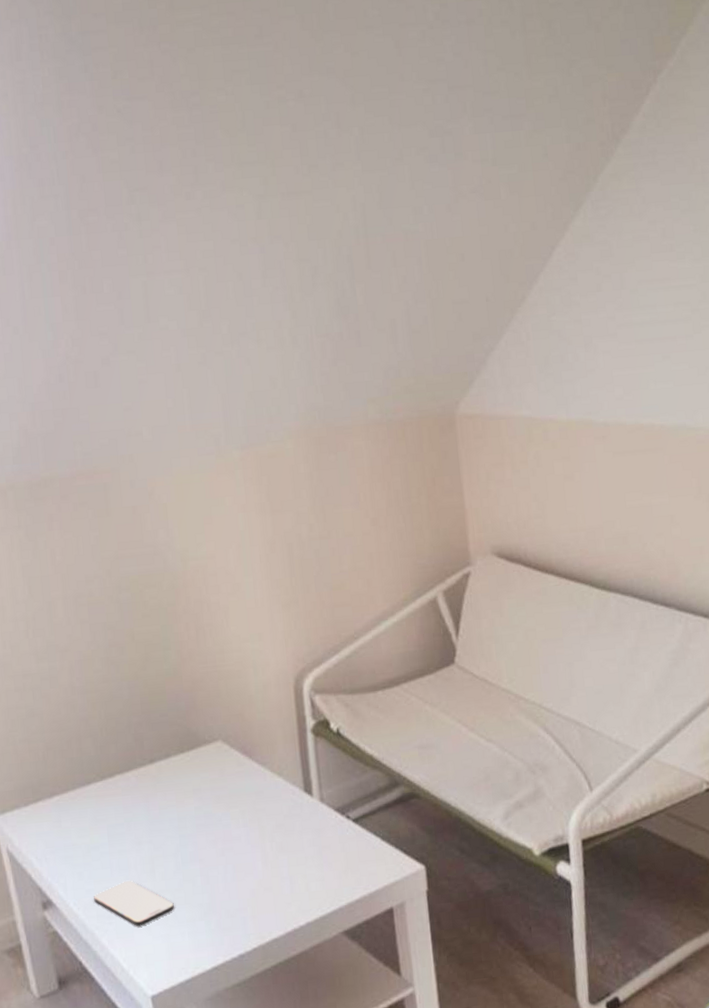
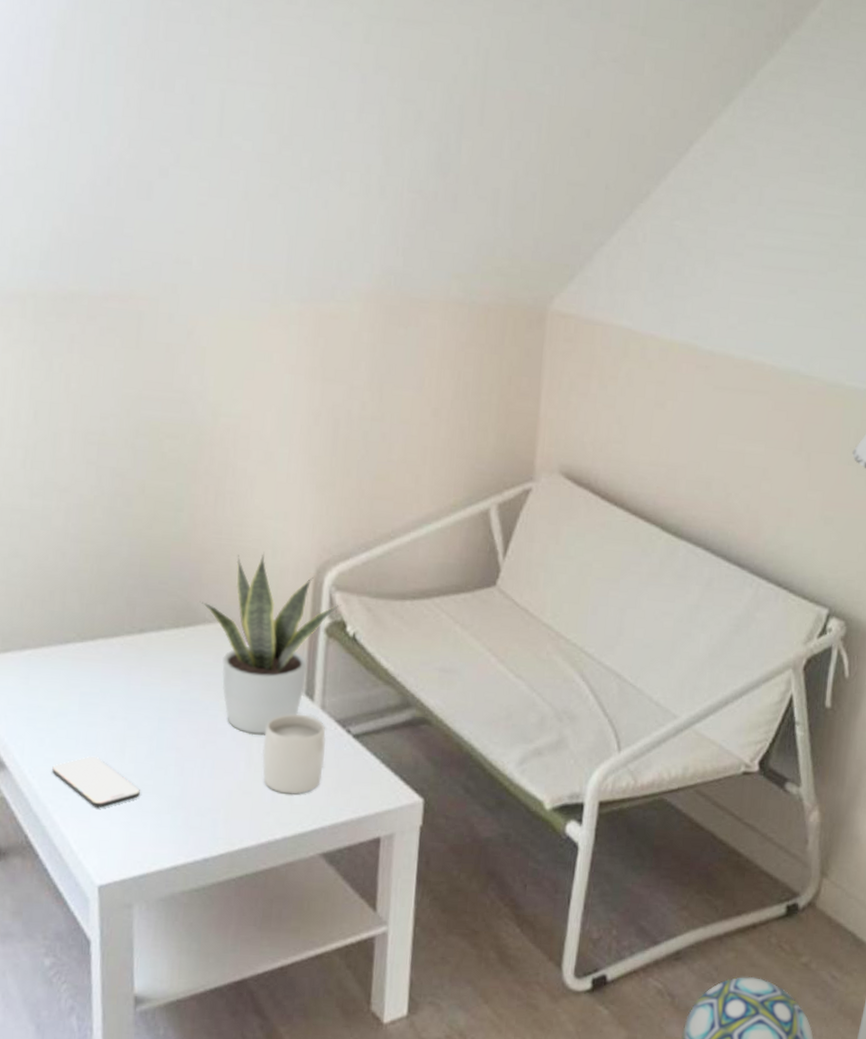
potted plant: none [198,671,322,837] -> present [199,551,341,736]
mug: none [274,809,331,884] -> present [262,713,326,794]

